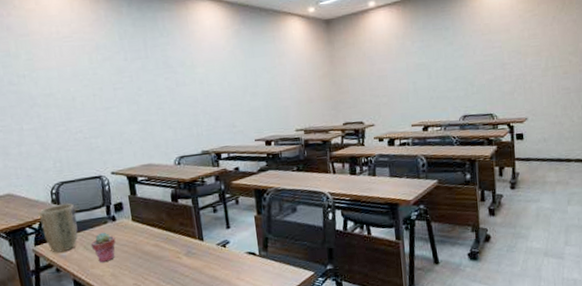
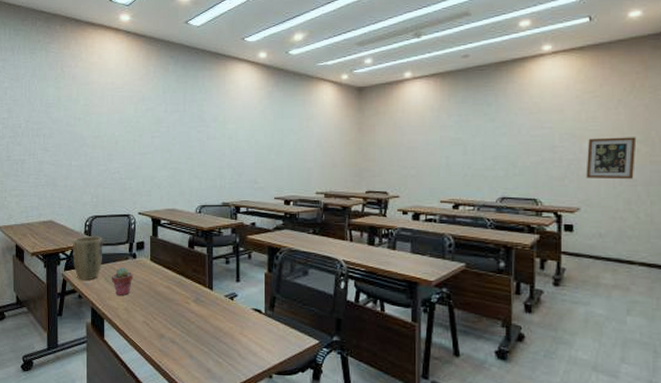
wall art: none [530,49,569,91] -> present [586,137,637,180]

